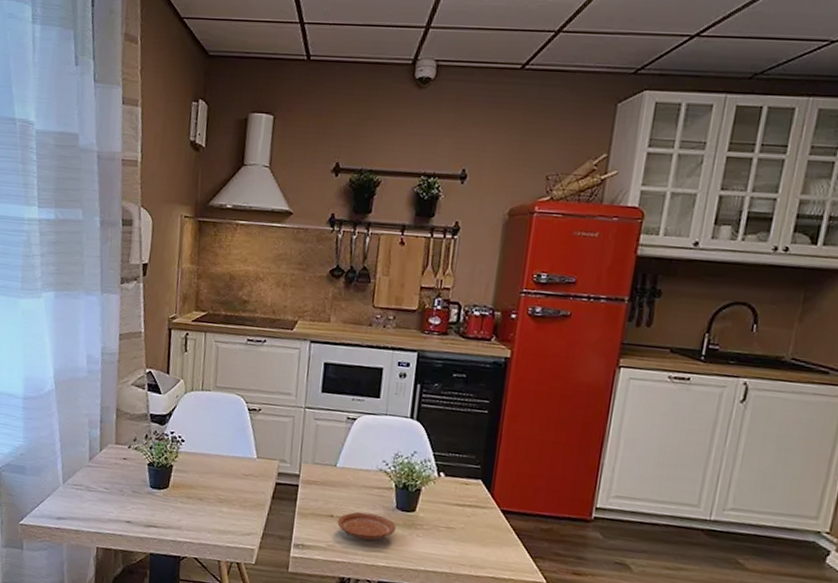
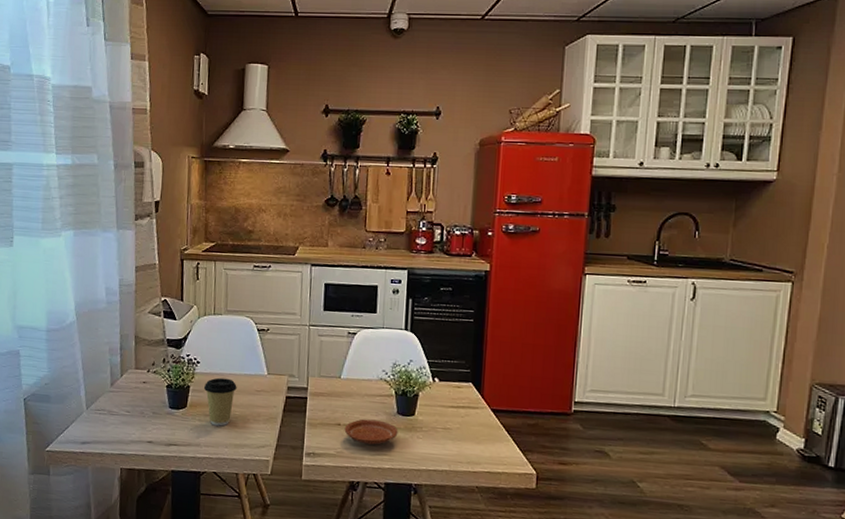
coffee cup: none [187,458,223,510] -> present [203,377,237,426]

